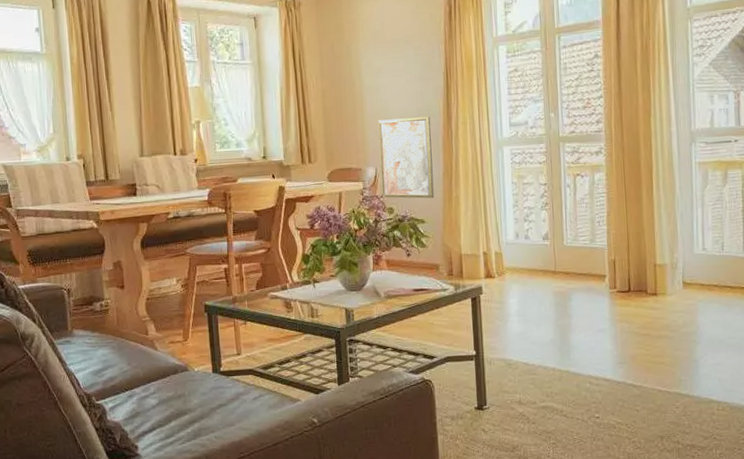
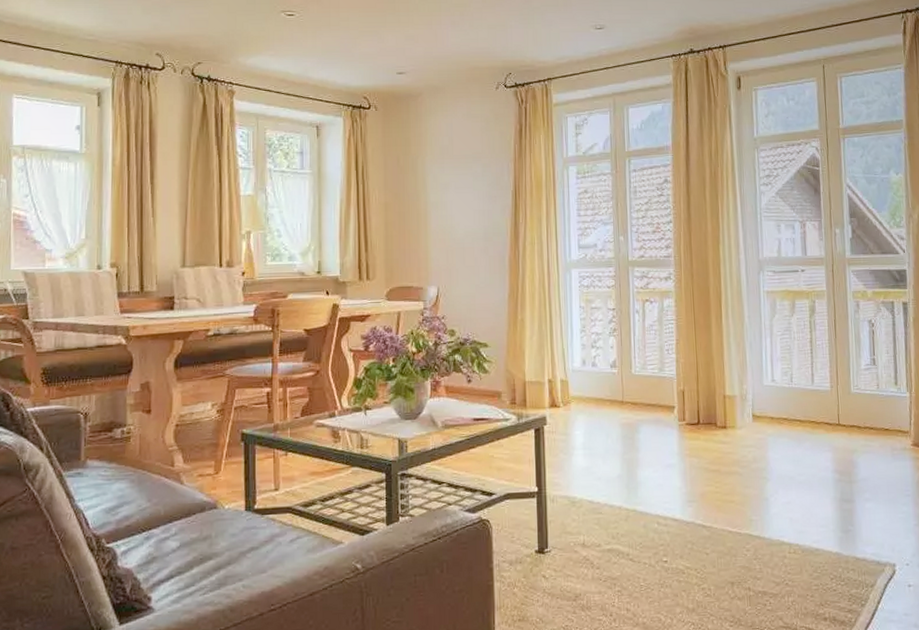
wall art: present [378,116,434,199] -> none [442,234,499,321]

